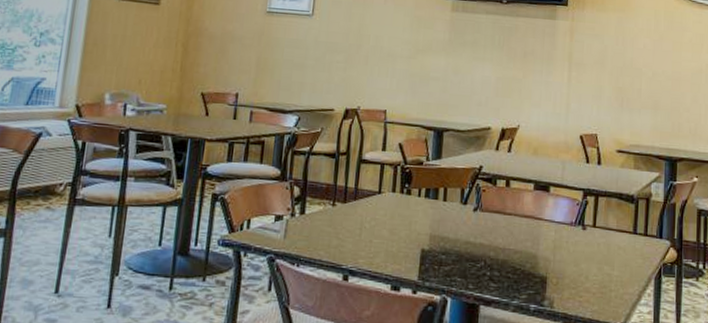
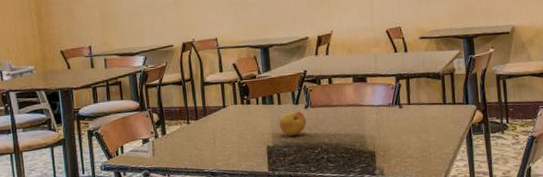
fruit: none [439,212,473,242] -> present [278,111,307,136]

